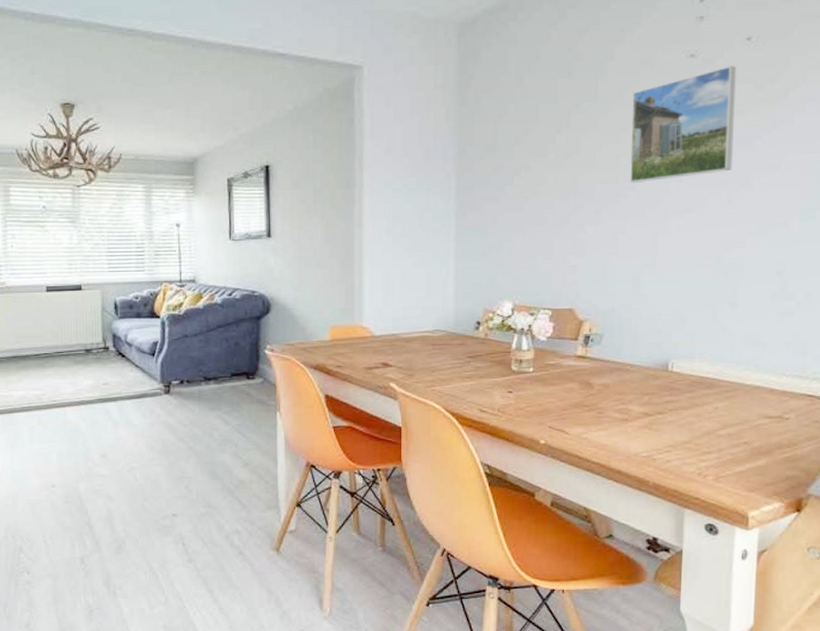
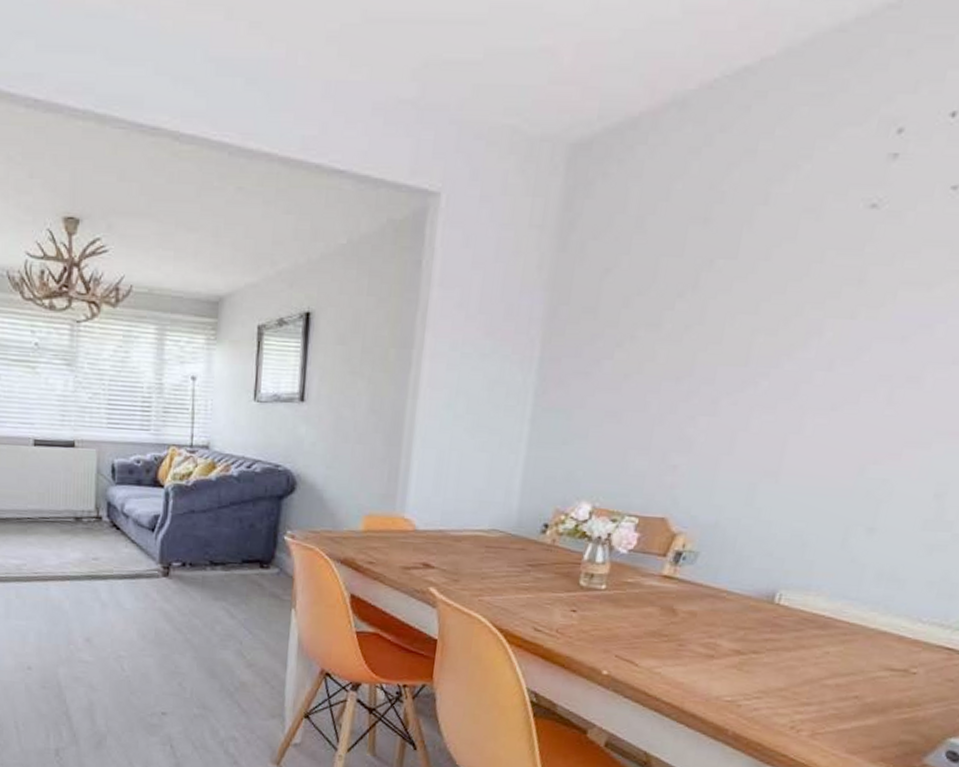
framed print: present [630,65,736,182] -> none [763,222,931,368]

